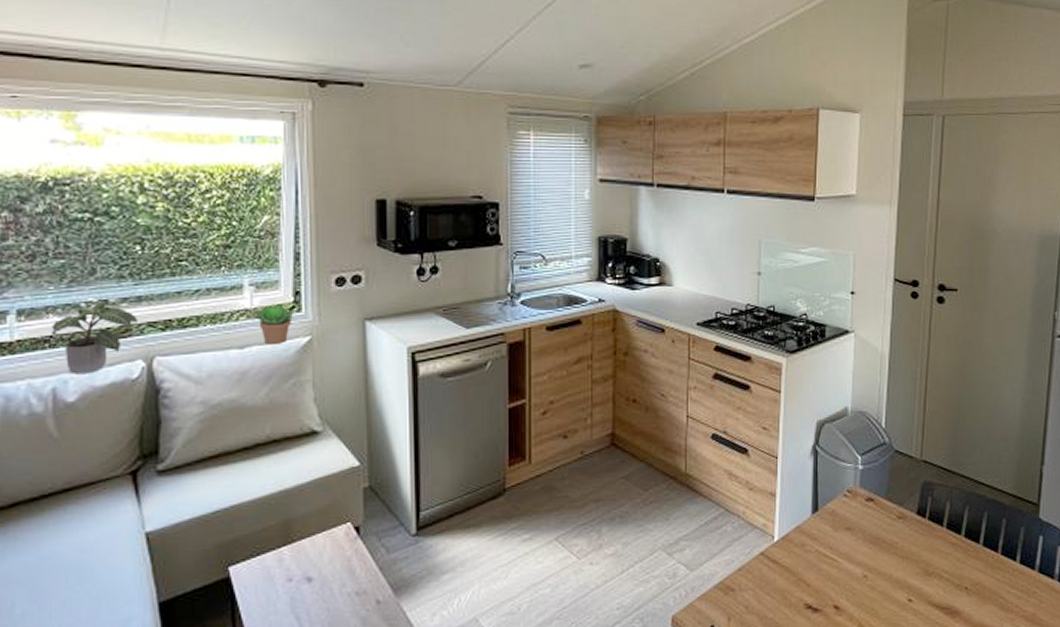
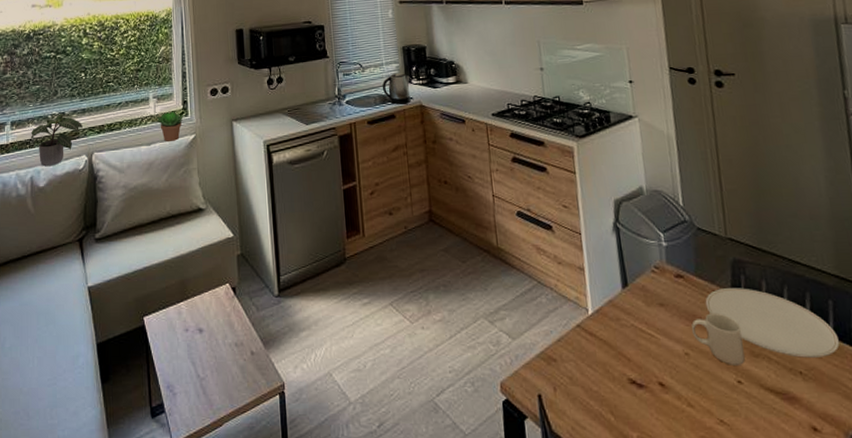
kettle: none [568,268,603,308] -> present [382,72,410,105]
cup: none [873,535,920,585] -> present [691,313,745,365]
plate: none [891,509,1005,574] -> present [705,288,840,358]

